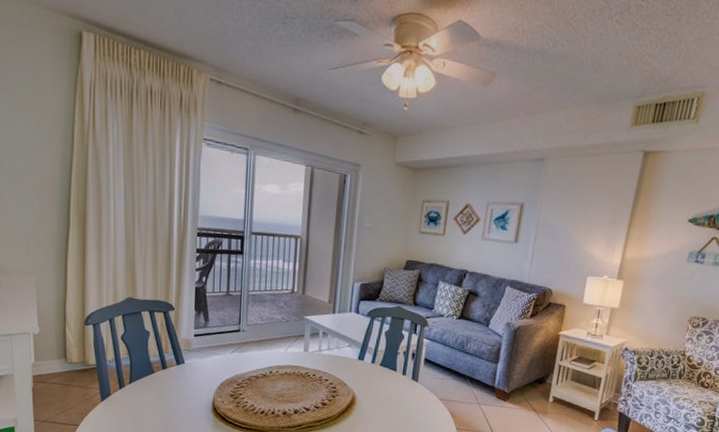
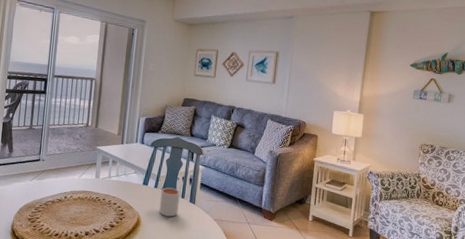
mug: none [376,363,401,395] -> present [159,187,180,217]

